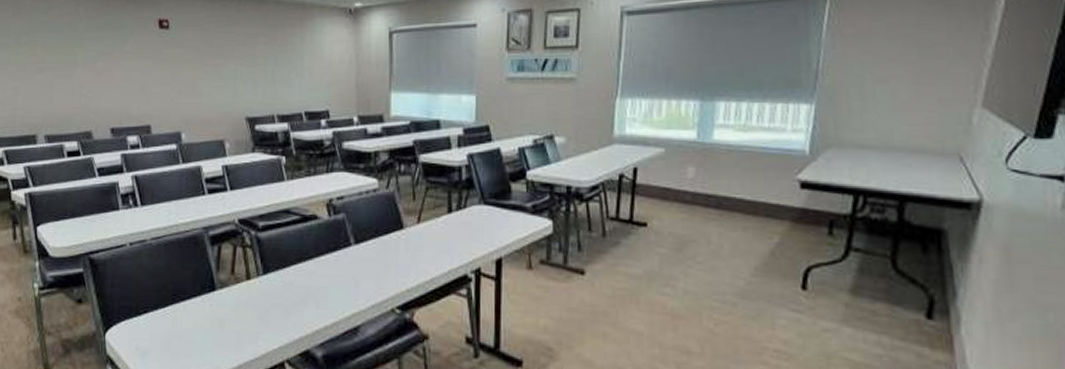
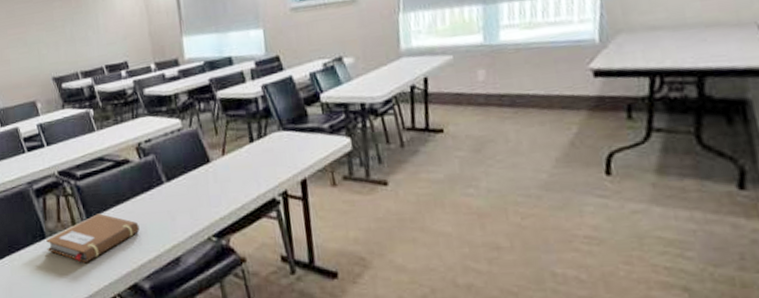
notebook: none [215,270,319,321] -> present [46,213,140,262]

